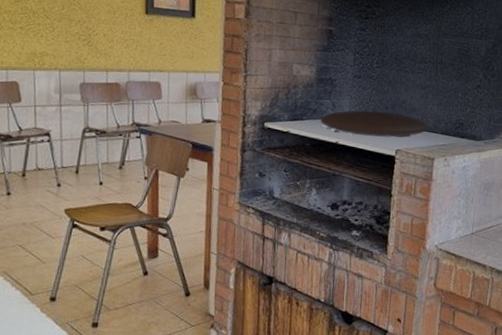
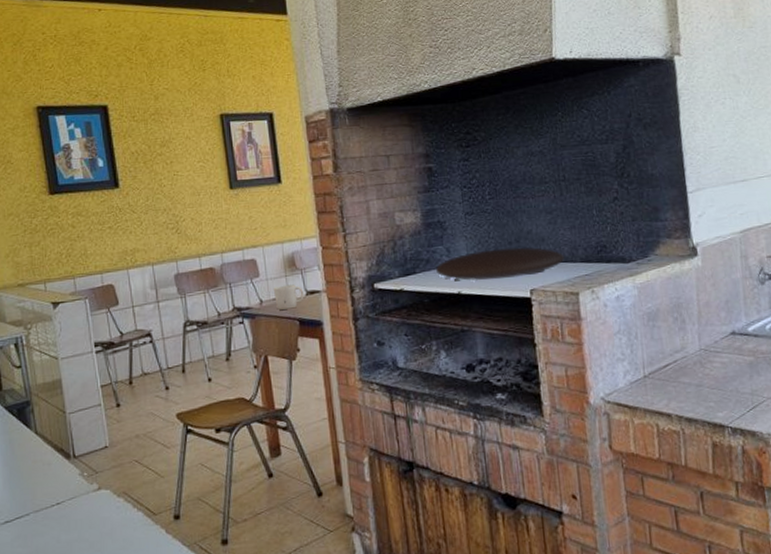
mug: none [172,110,201,133] -> present [273,284,304,311]

